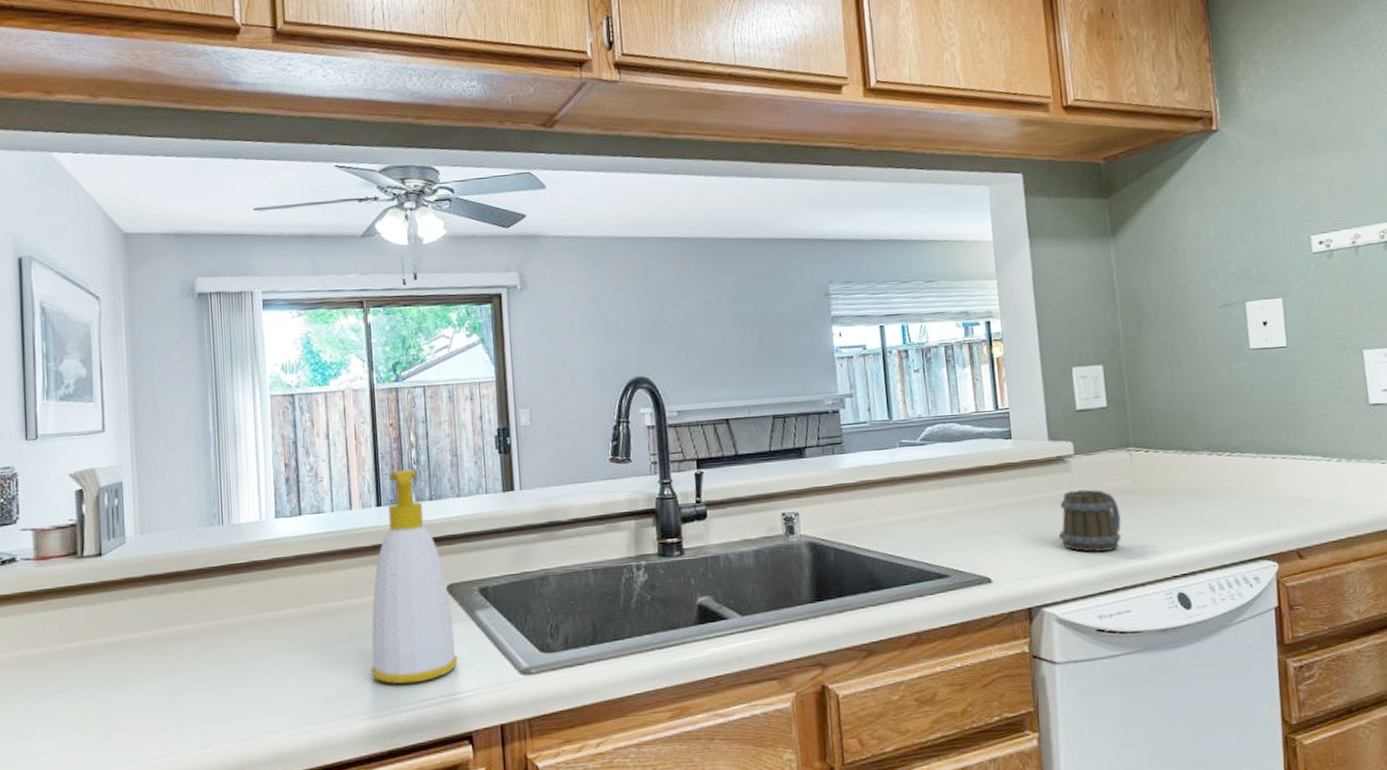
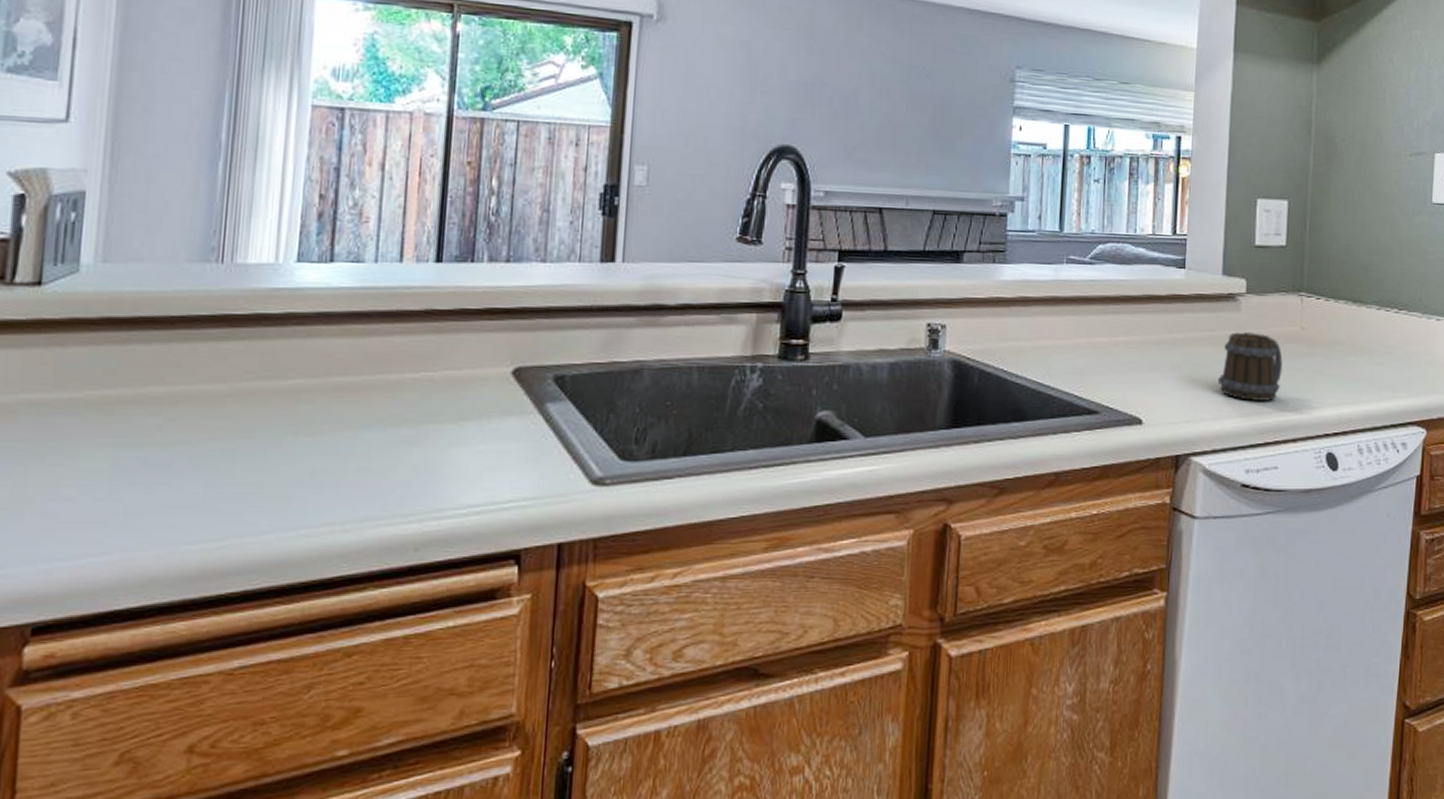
soap bottle: present [370,469,458,684] -> none [398,220,515,485]

